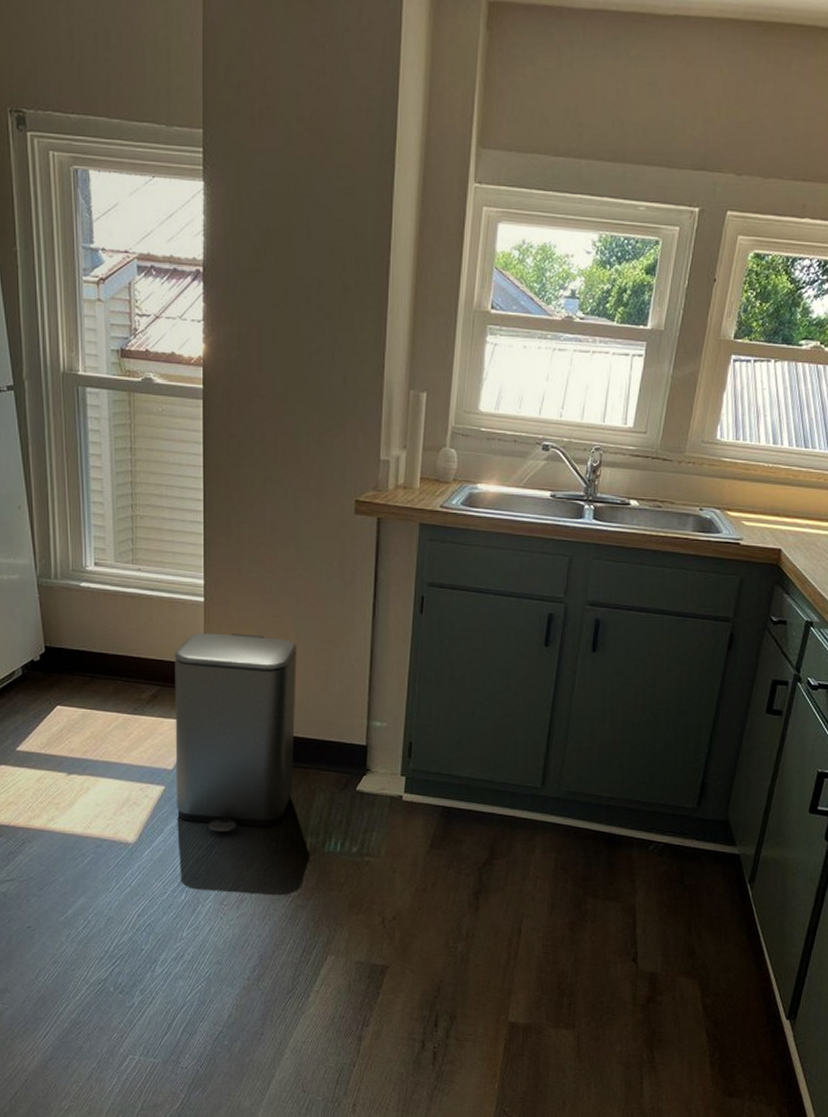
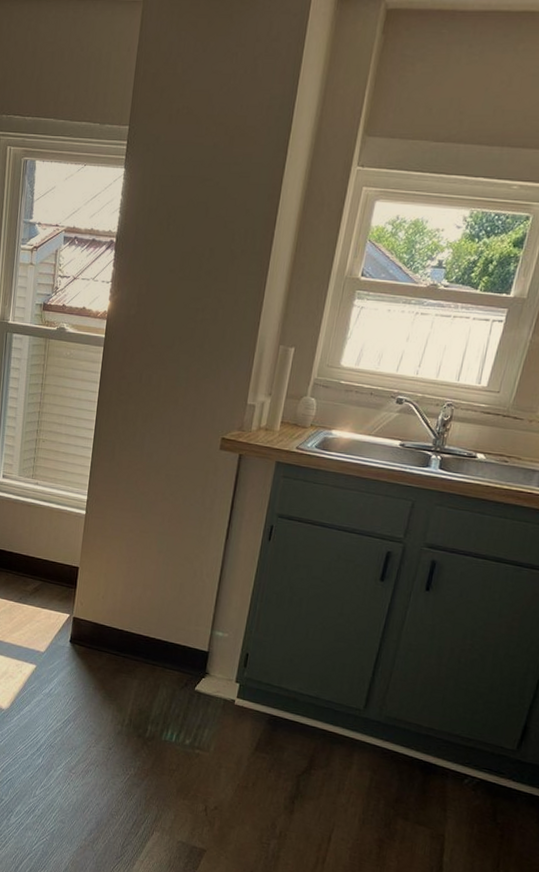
pedal bin: present [174,633,297,832] -> none [43,540,158,712]

